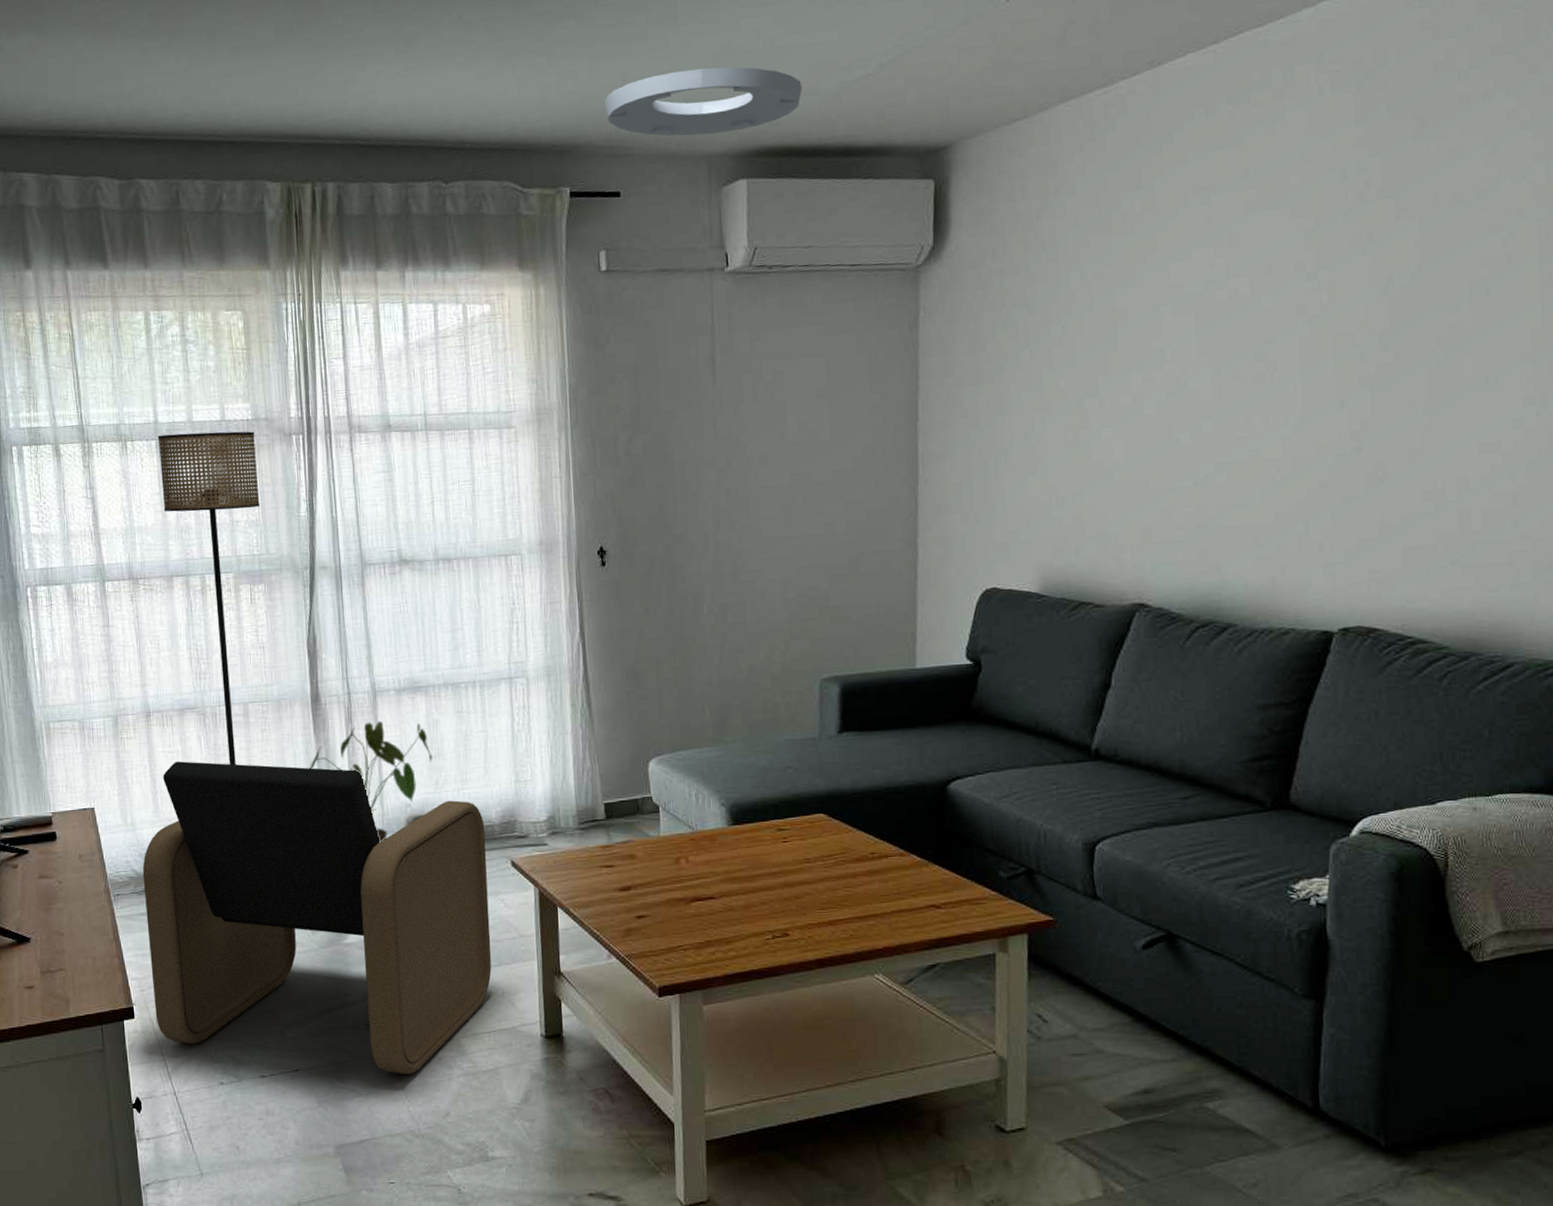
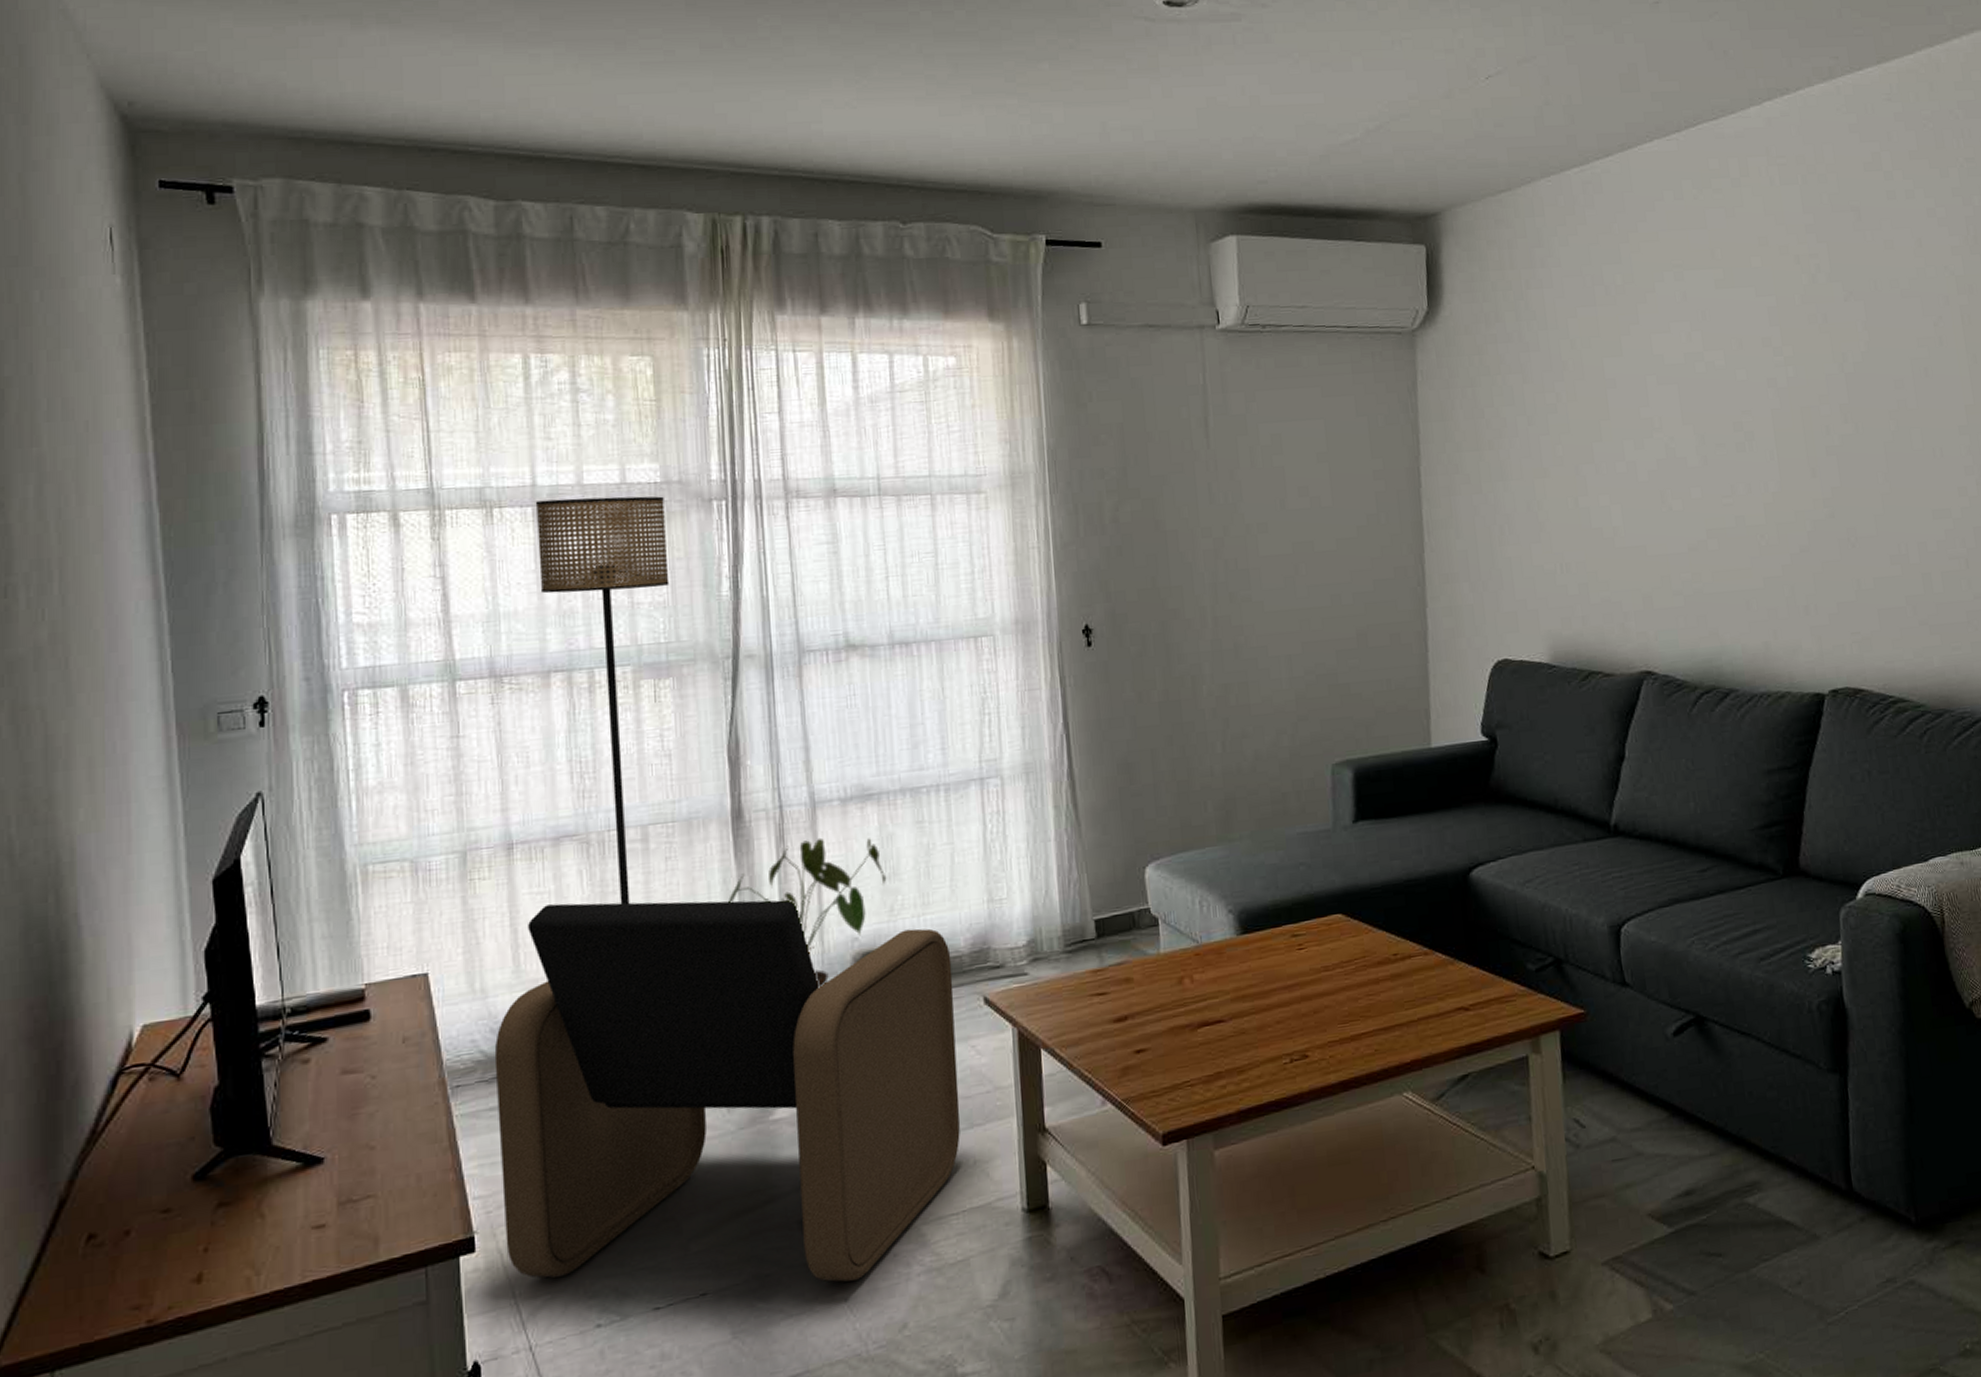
ceiling light: present [604,66,802,136] -> none [1082,121,1291,189]

